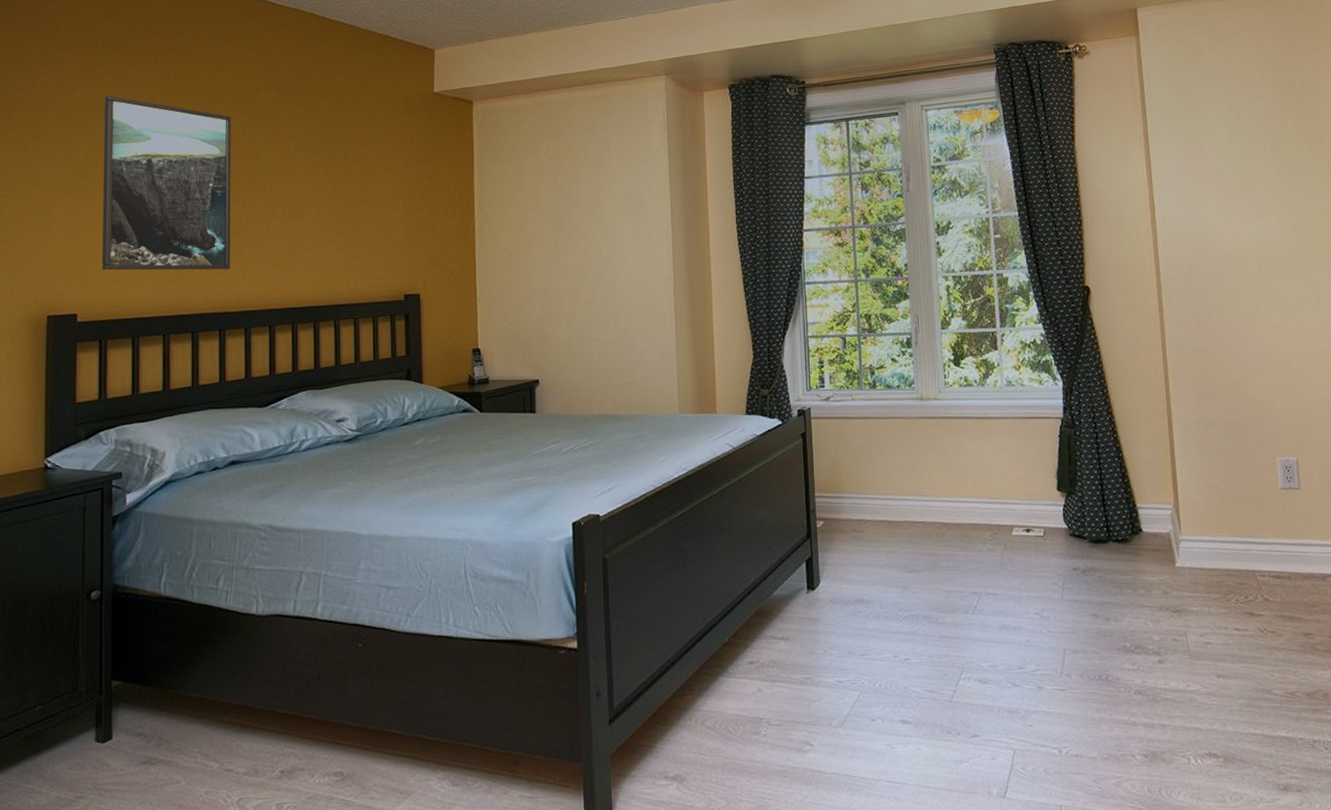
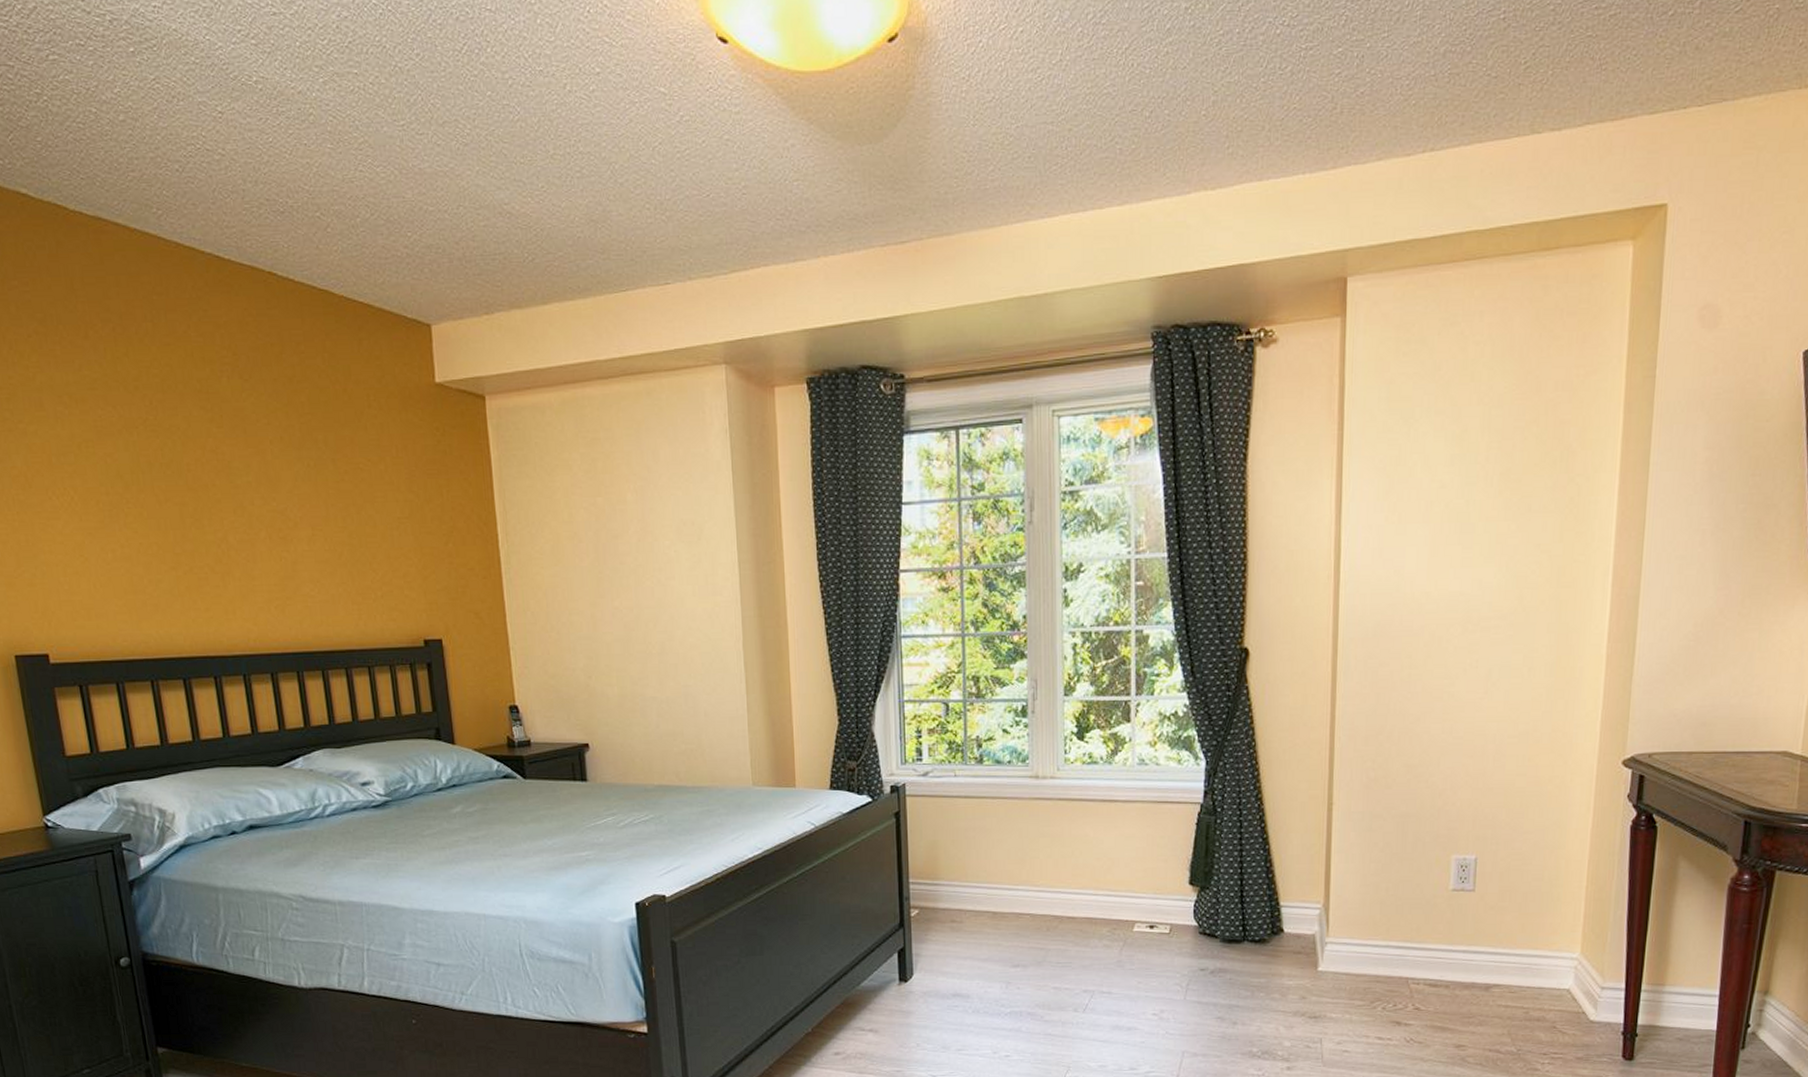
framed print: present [101,96,232,271] -> none [31,382,217,605]

